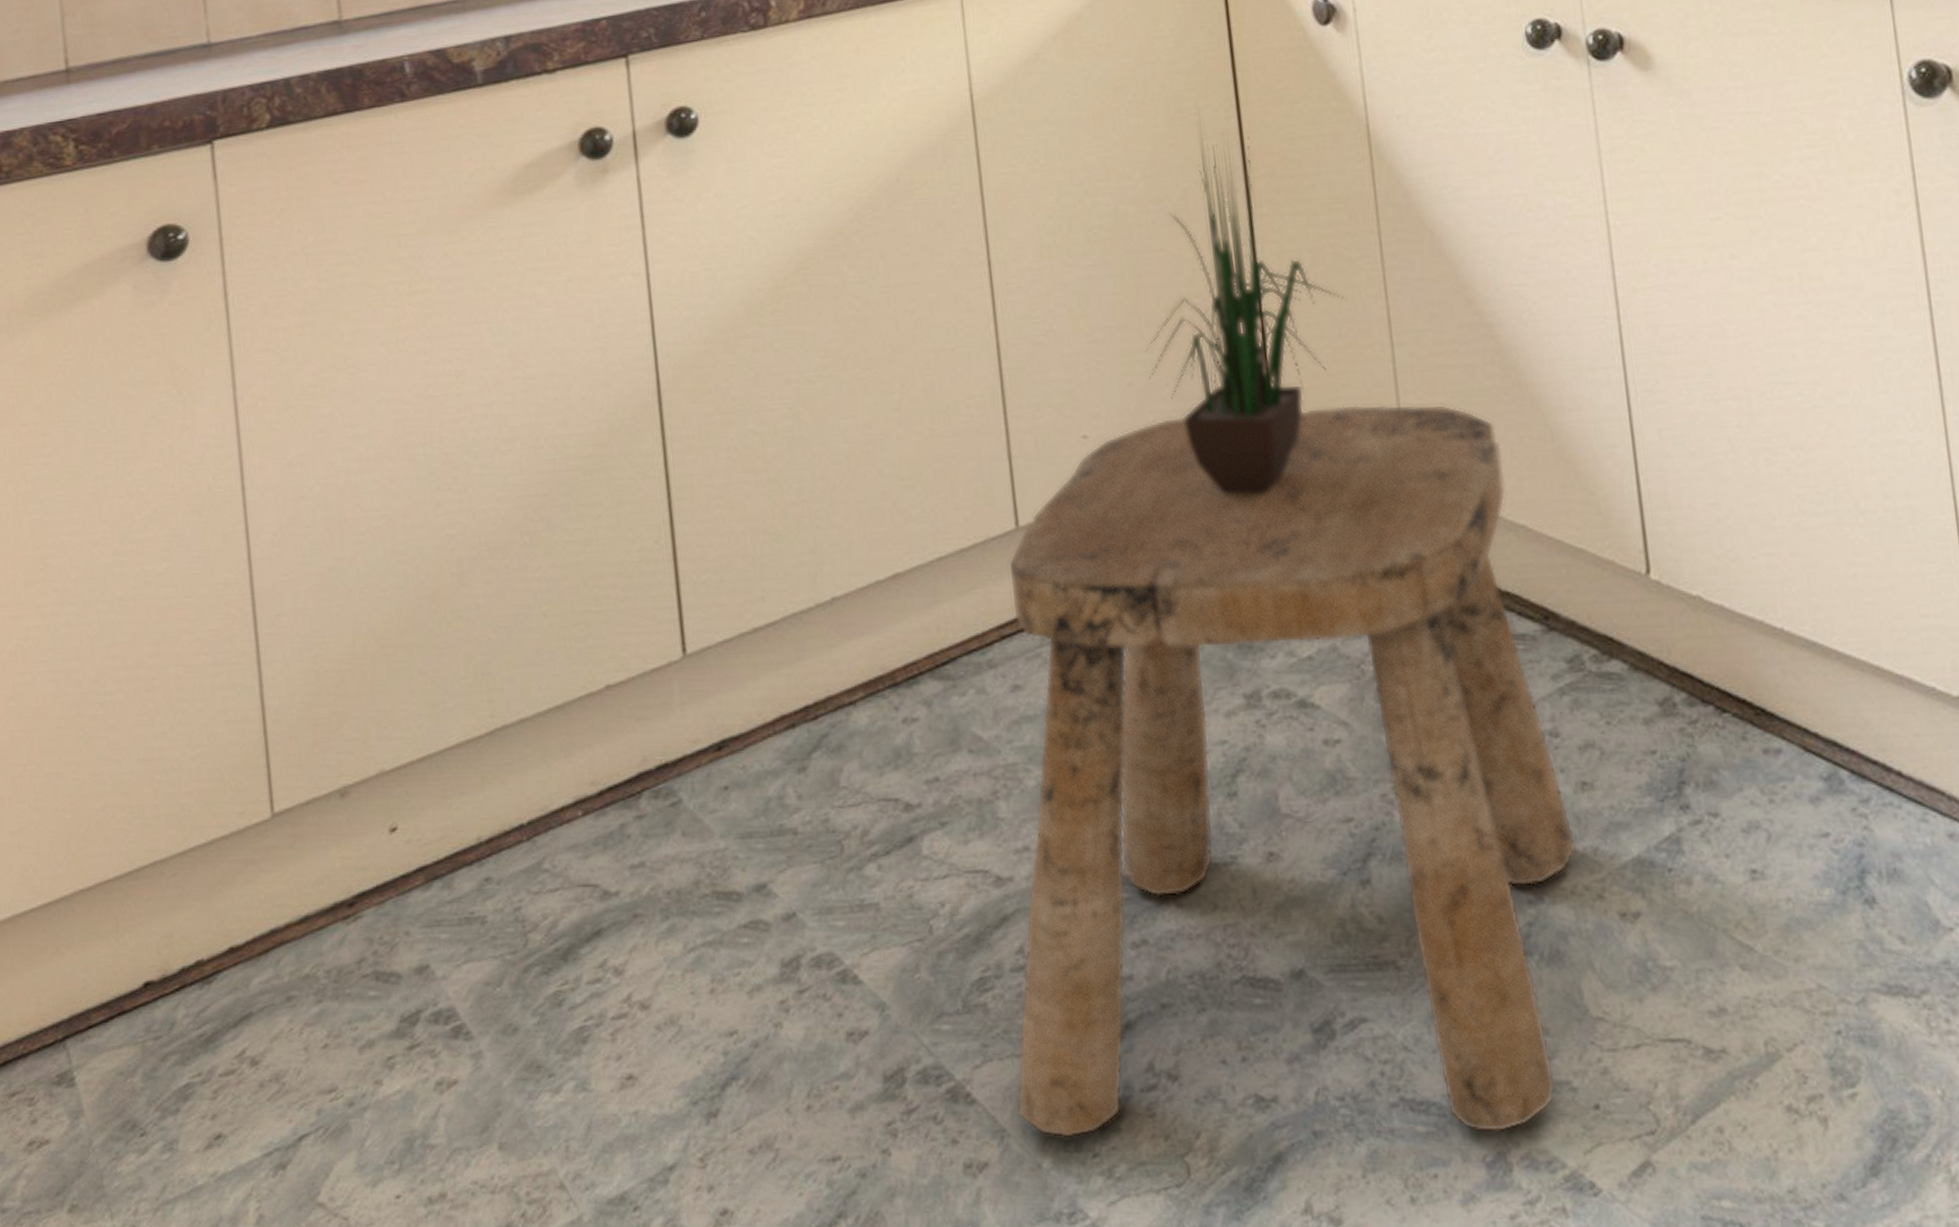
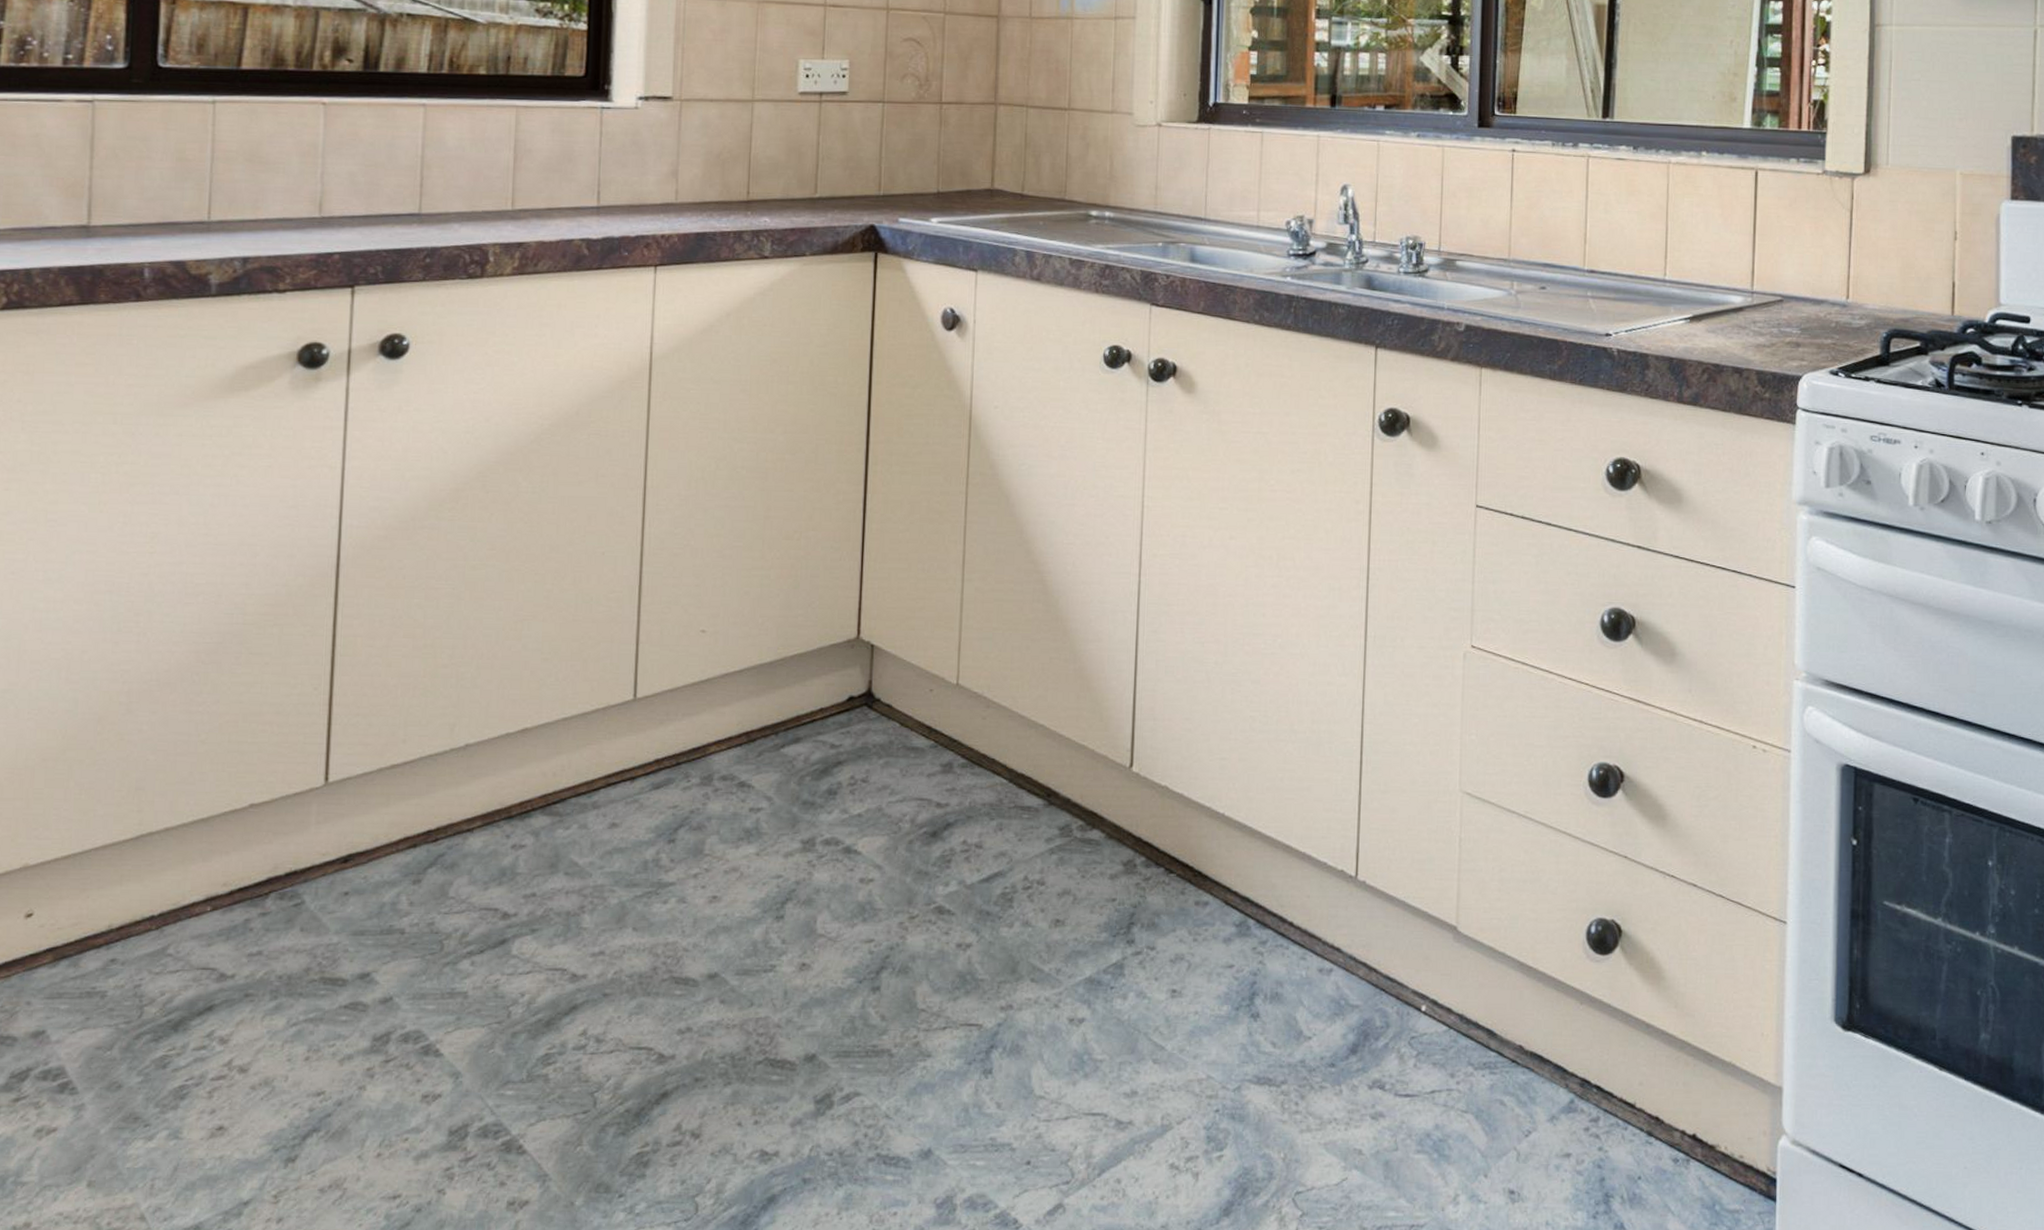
stool: present [1008,403,1577,1137] -> none [561,621,1045,1182]
potted plant: present [1145,119,1347,495] -> none [764,392,933,687]

